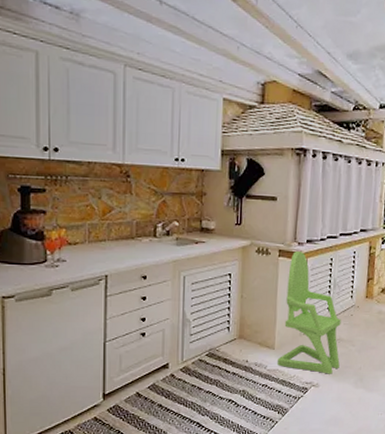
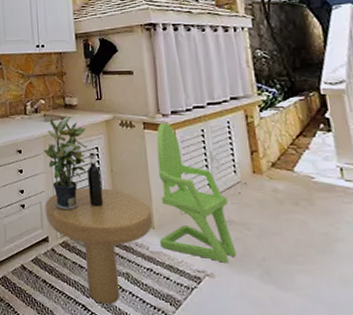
dining table: none [167,279,275,420] -> present [45,152,153,305]
potted plant: none [172,240,220,337] -> present [44,116,88,211]

